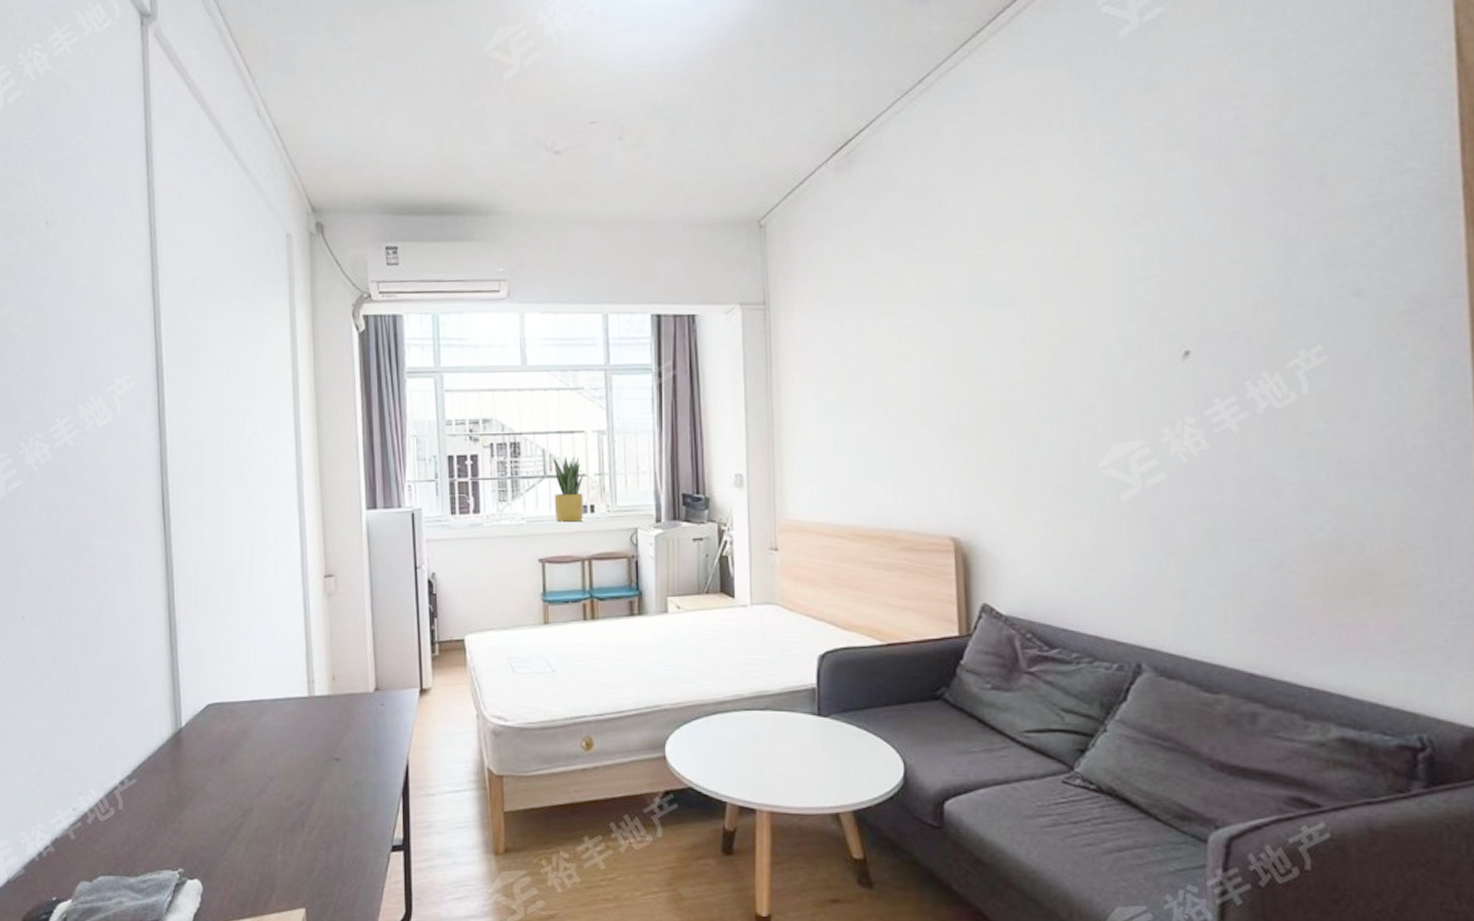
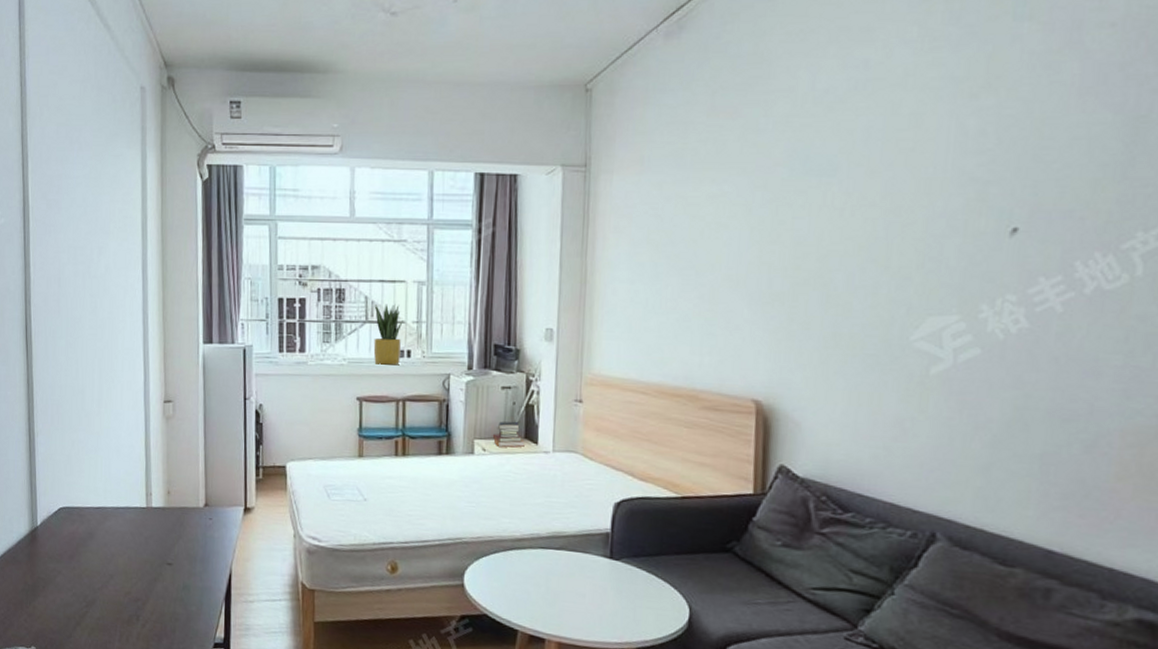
books: none [686,574,721,604] -> present [492,421,525,448]

